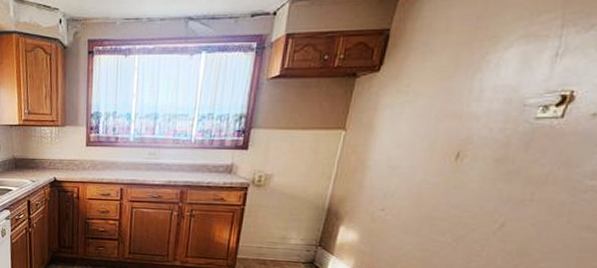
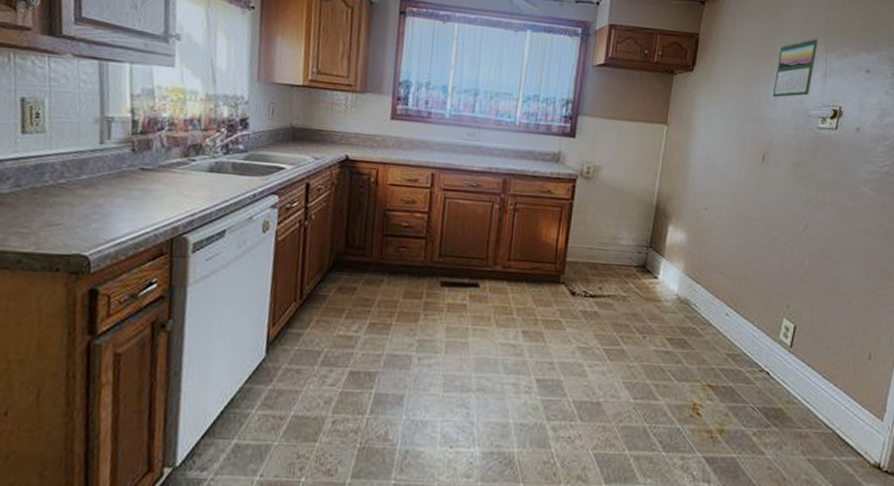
calendar: none [477,12,553,88] -> present [772,38,818,97]

